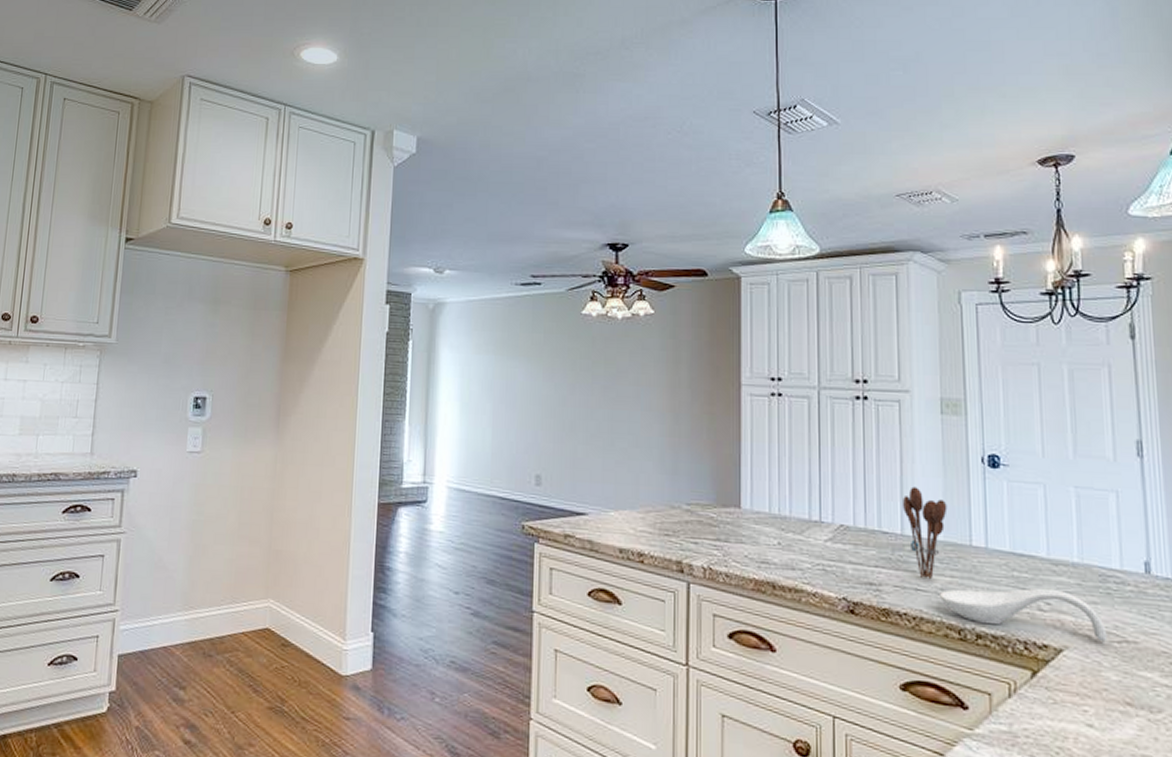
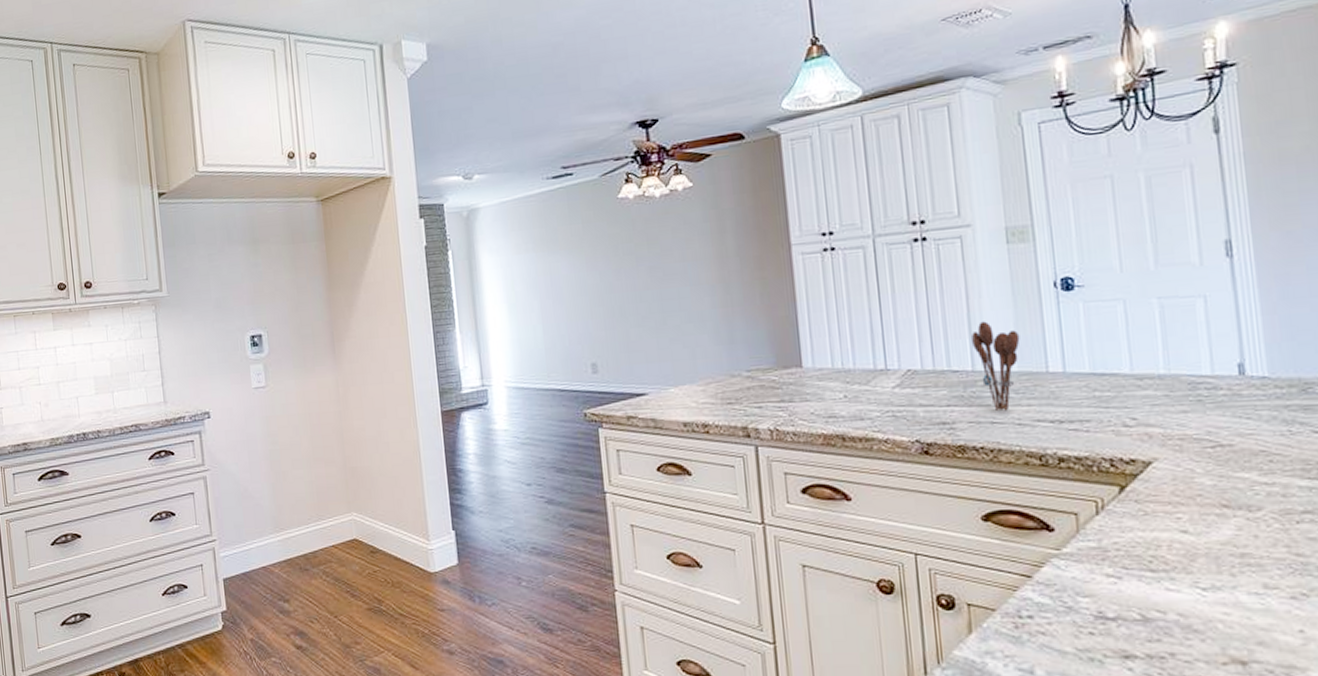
spoon rest: present [940,587,1108,642] -> none [1017,403,1200,449]

